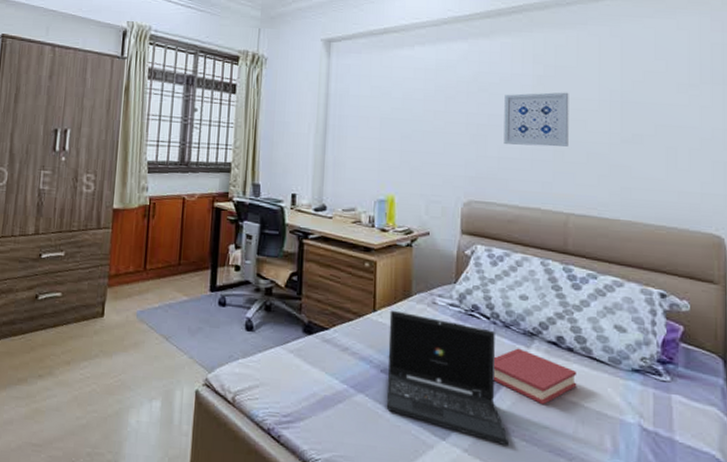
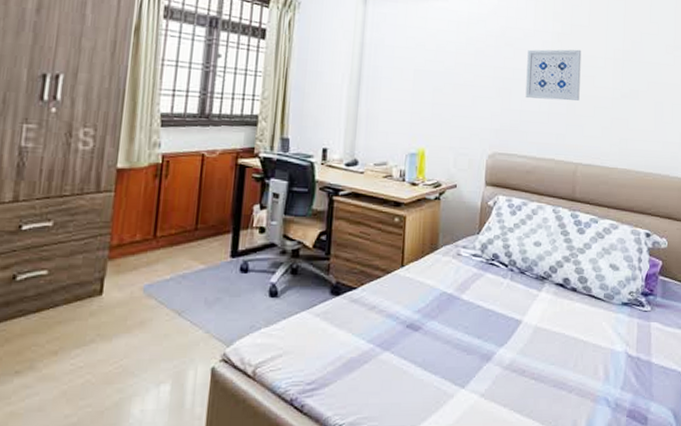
laptop: present [387,310,509,445] -> none [412,264,520,385]
hardback book: present [493,348,577,405] -> none [509,292,579,344]

